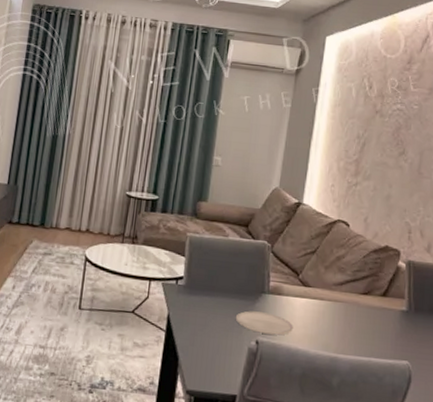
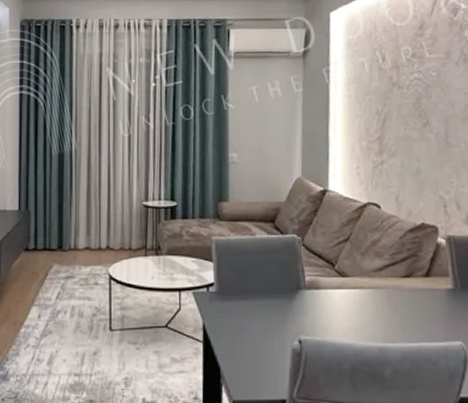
plate: present [235,311,293,335] -> none [273,309,336,332]

